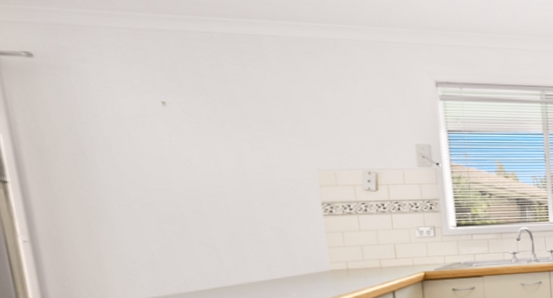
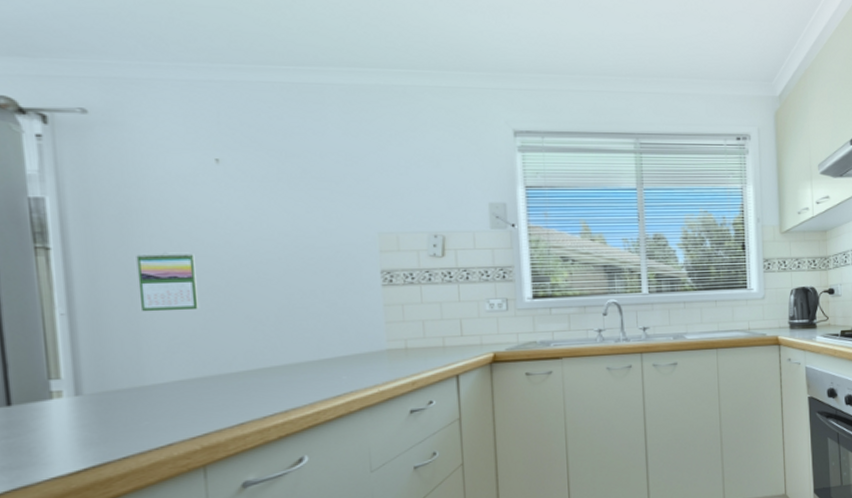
calendar: none [92,186,157,239] -> present [136,252,200,312]

